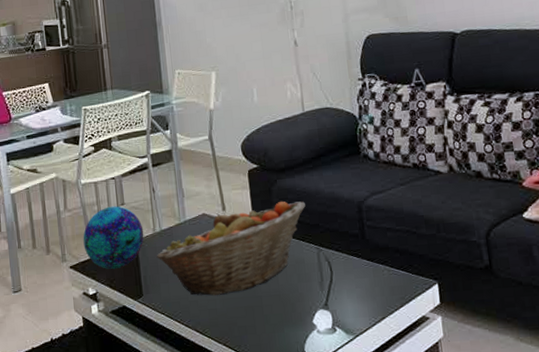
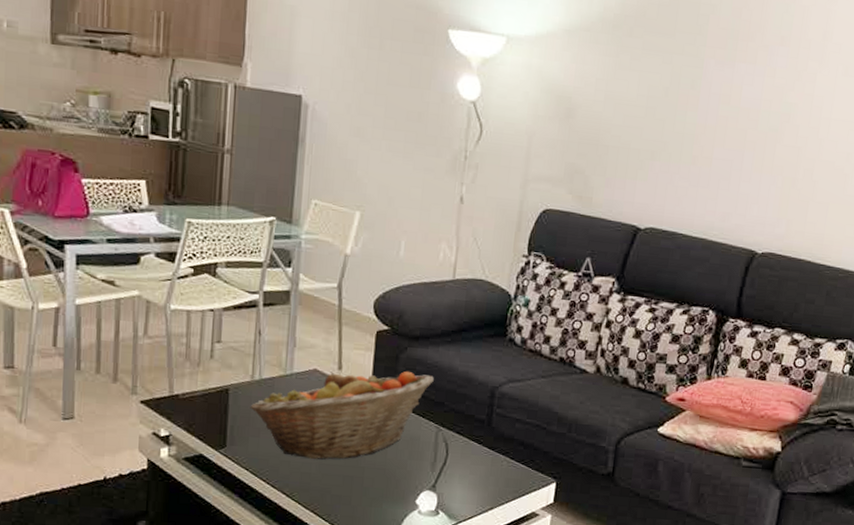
decorative ball: present [83,206,144,270] -> none [161,341,240,413]

